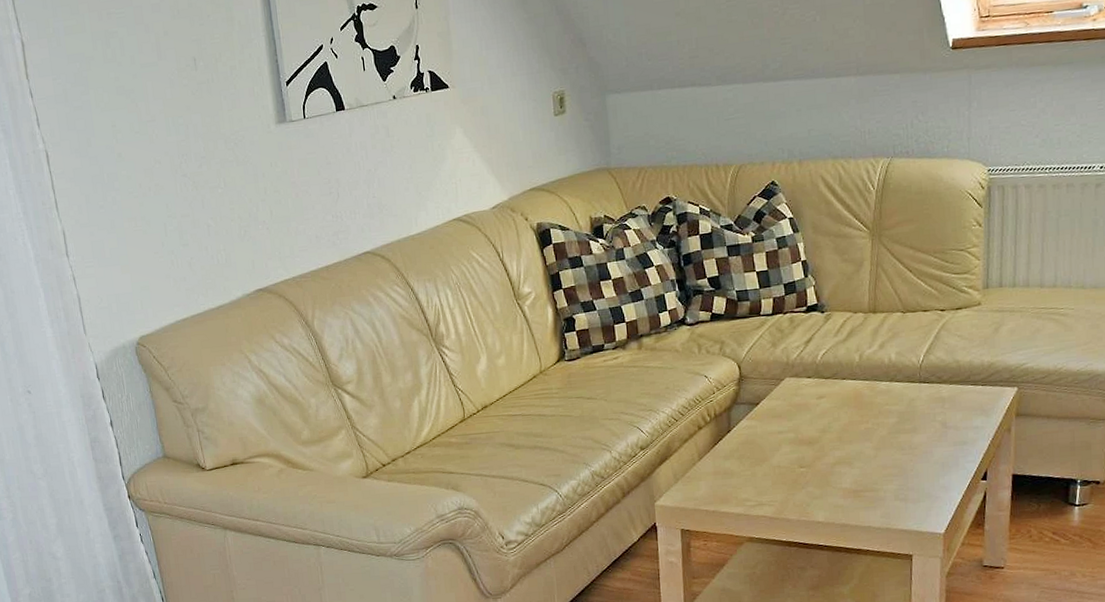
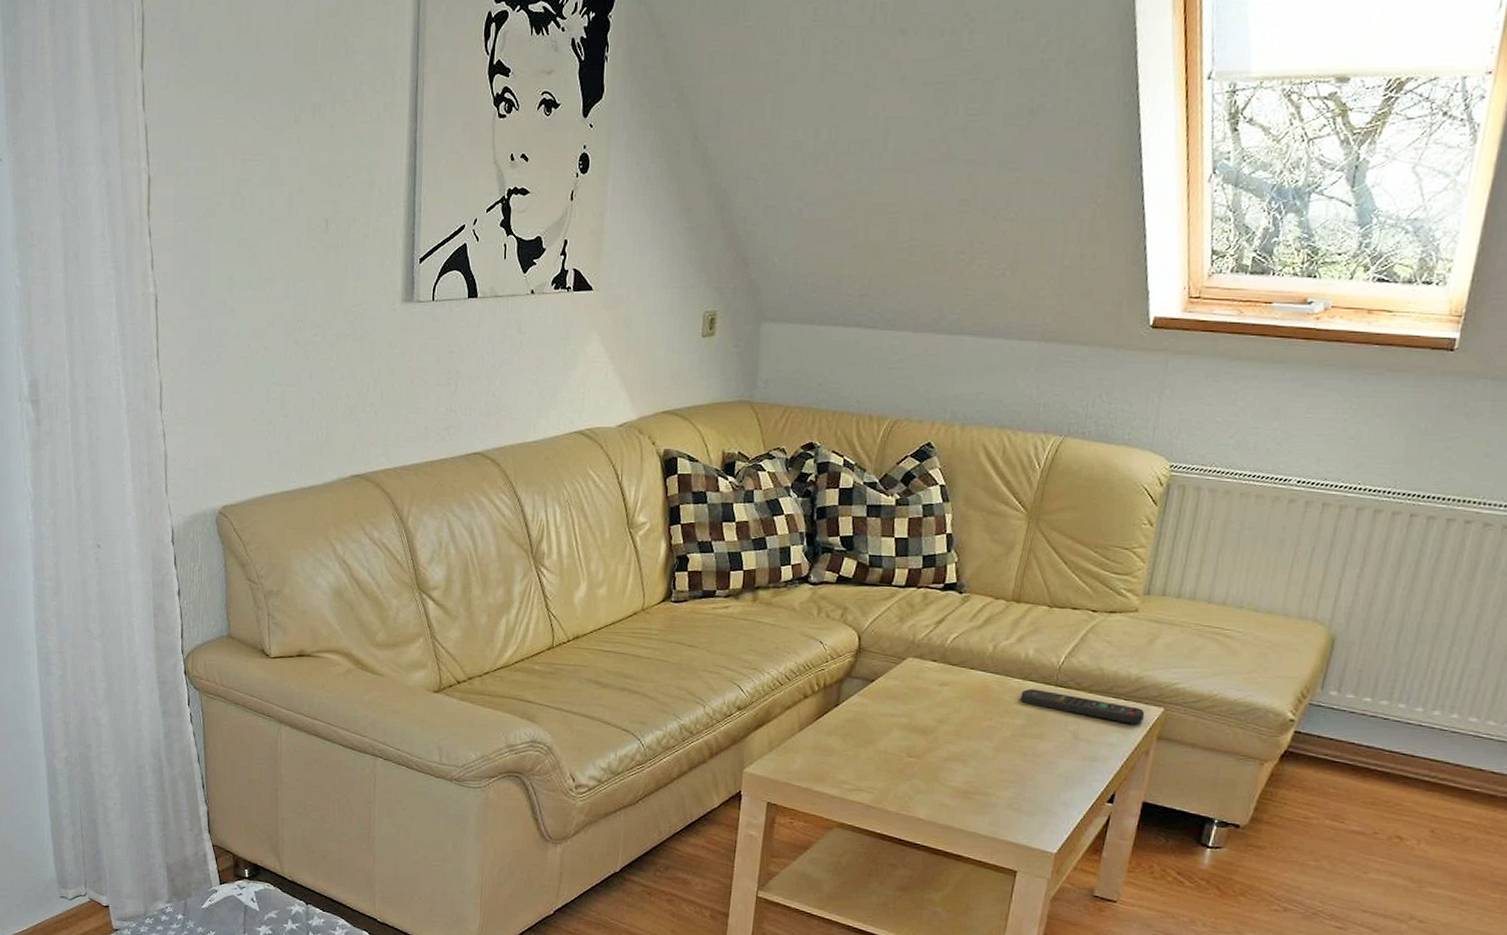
remote control: none [890,388,1002,407] -> present [1020,688,1145,724]

